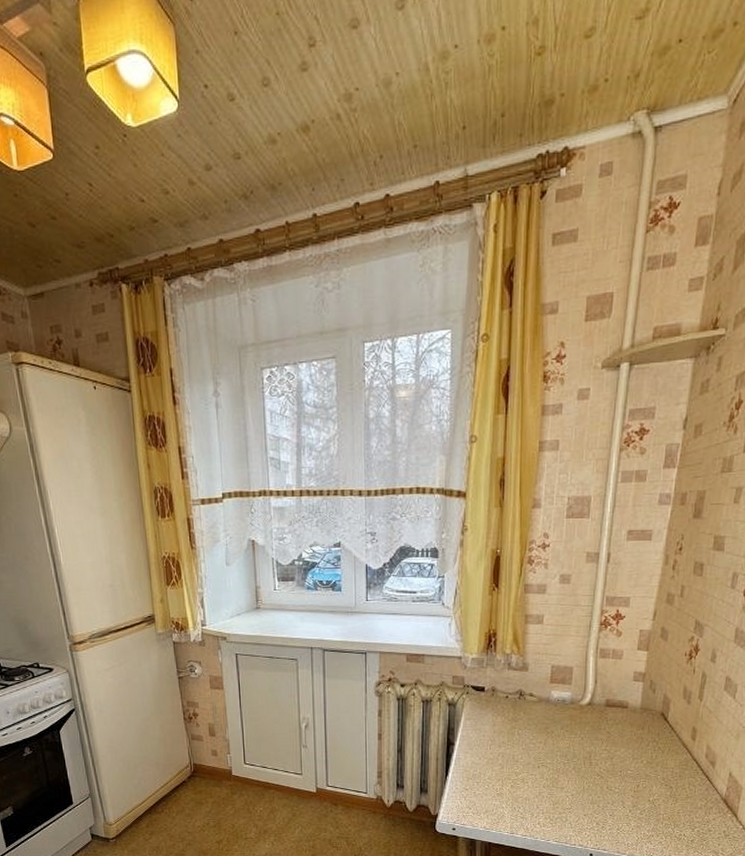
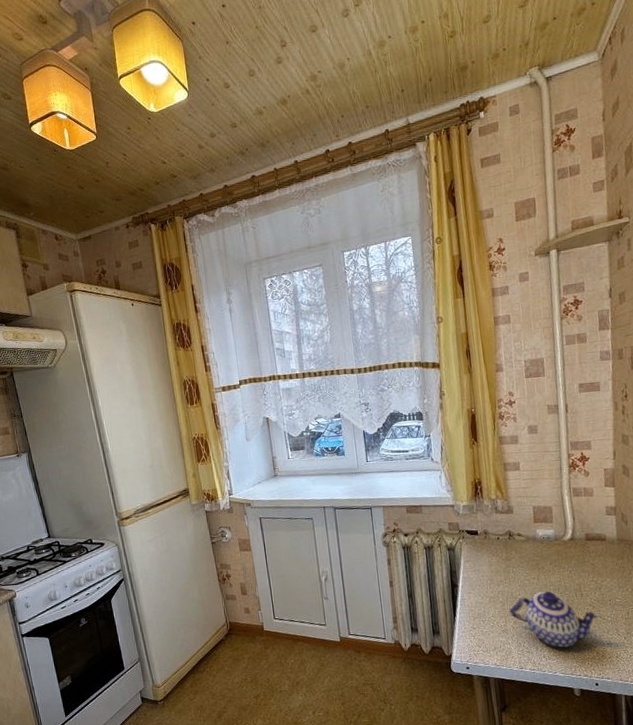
teapot: none [508,756,607,816] -> present [509,591,600,648]

